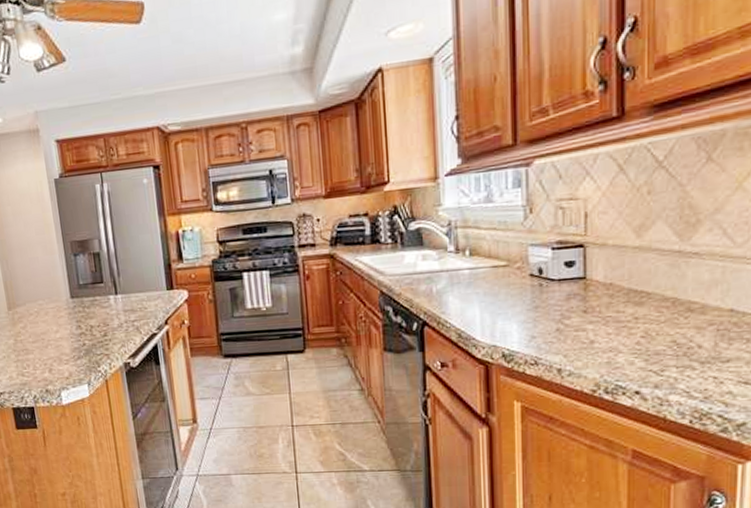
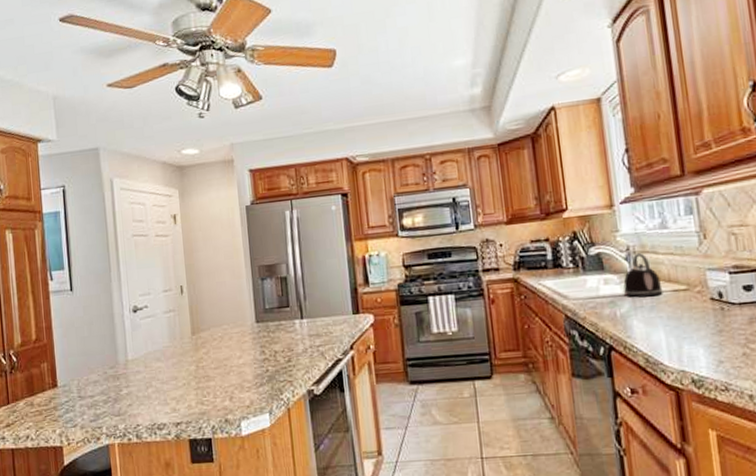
kettle: none [441,227,482,274] -> present [623,252,663,298]

